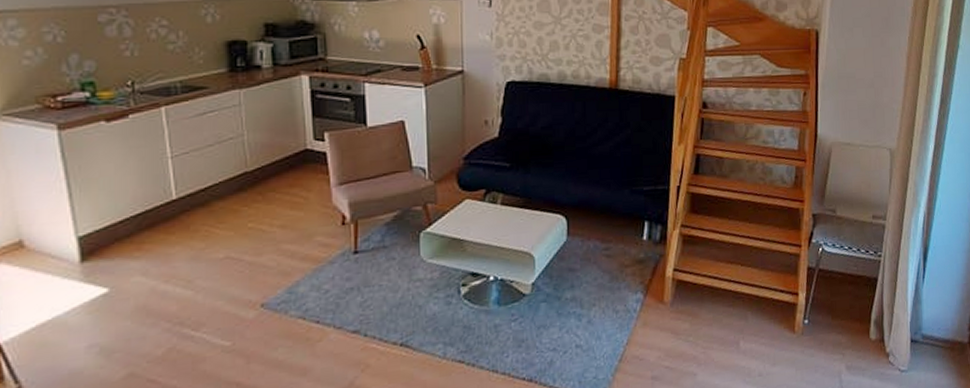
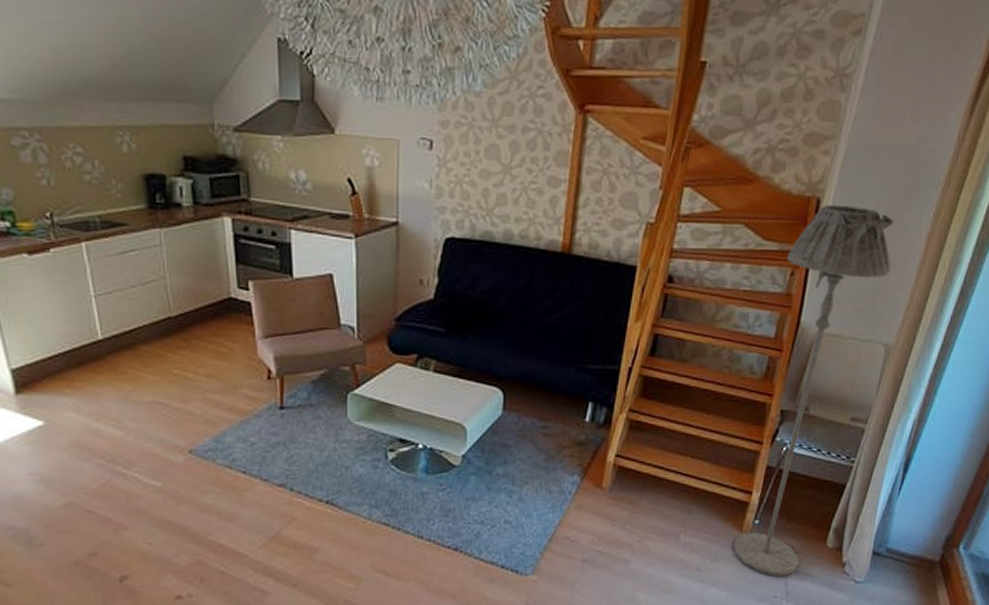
floor lamp: none [788,34,883,374] -> present [733,204,894,576]

